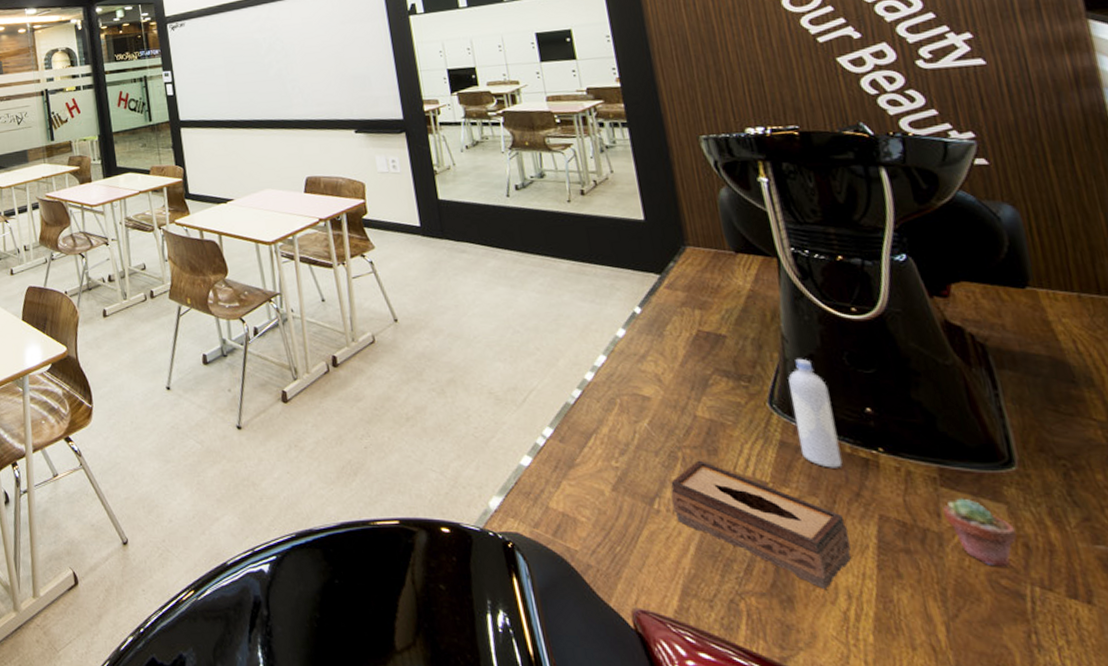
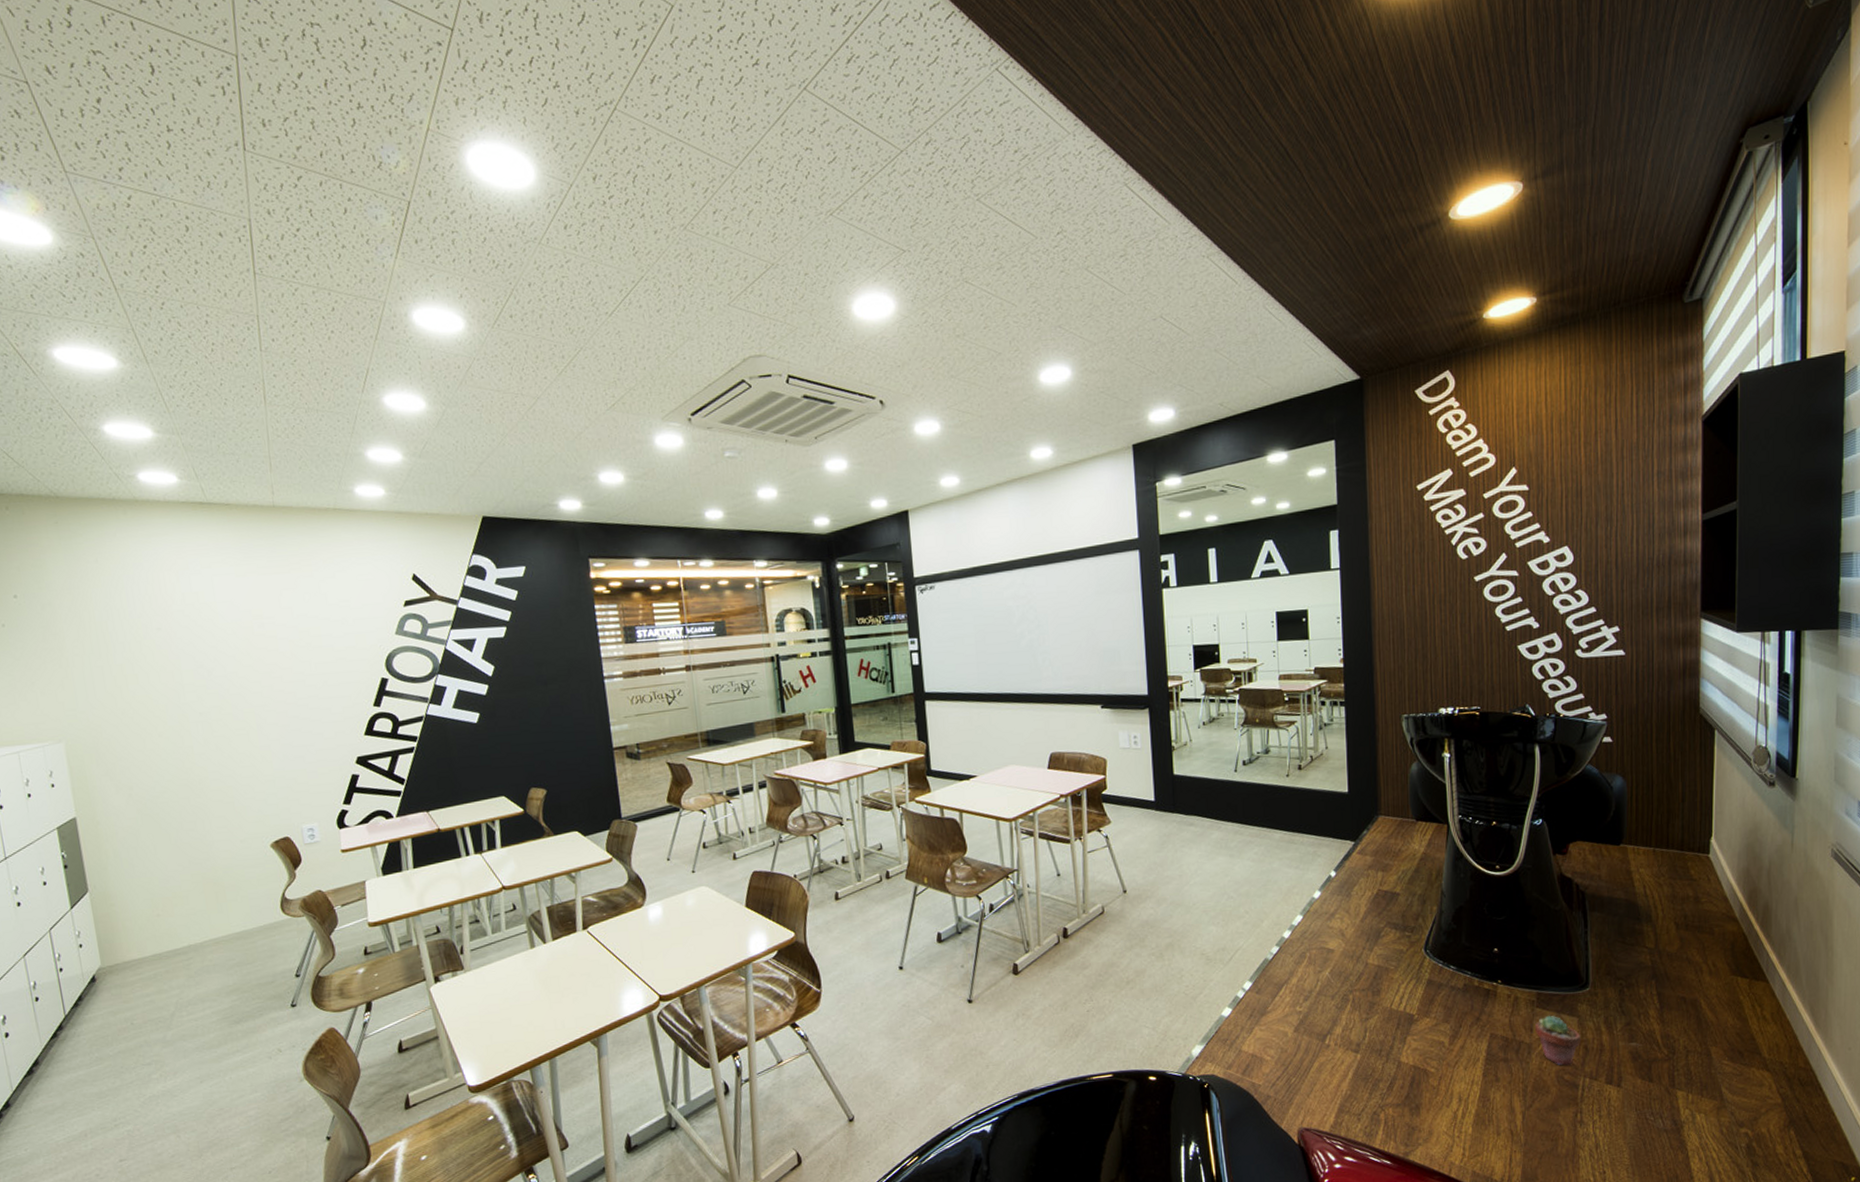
tissue box: present [670,460,851,589] -> none [1340,1000,1466,1096]
bottle: present [788,358,843,468] -> none [1441,910,1471,999]

